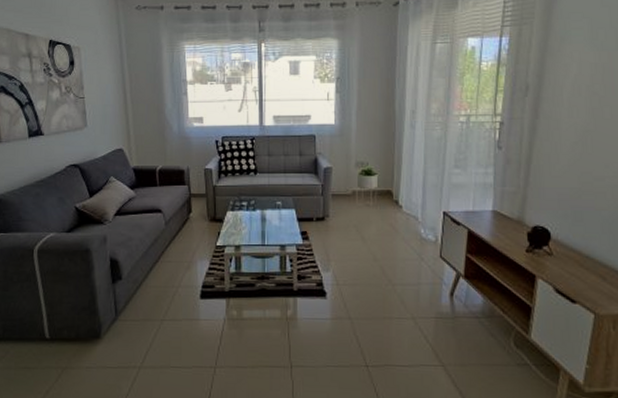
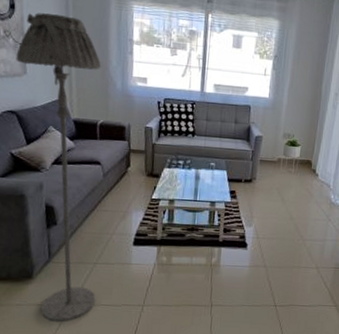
floor lamp: none [77,65,165,388] -> present [16,13,102,323]

